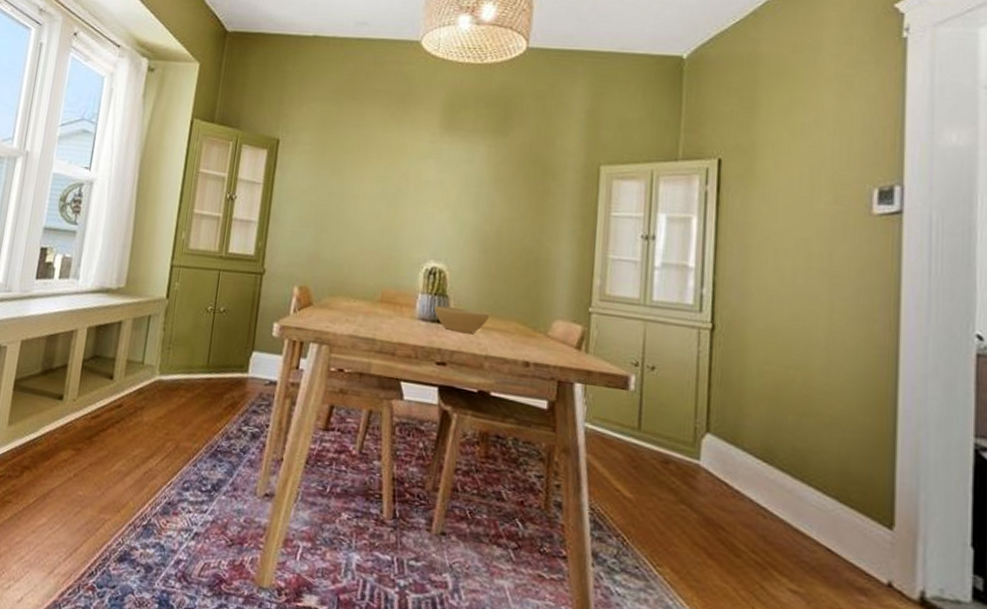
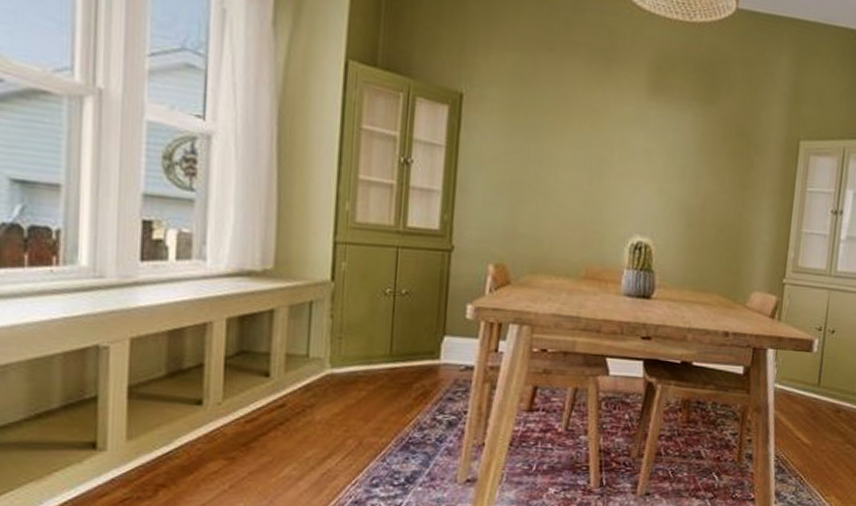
soup bowl: present [434,305,490,333] -> none [640,280,694,307]

